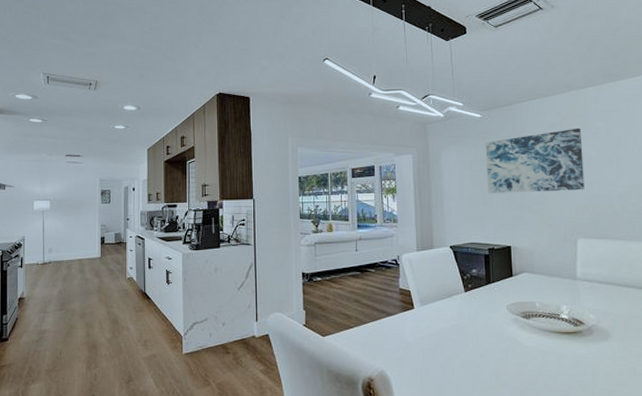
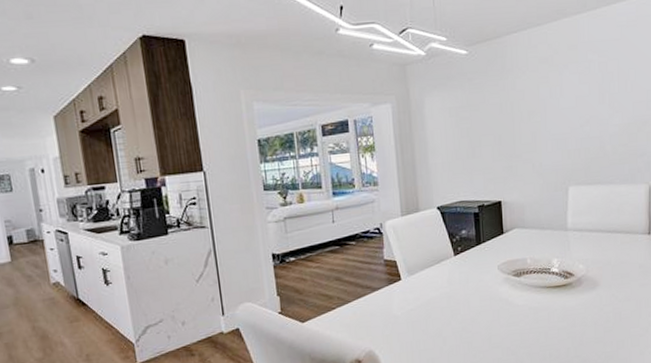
wall art: present [486,127,585,193] -> none [473,61,576,144]

